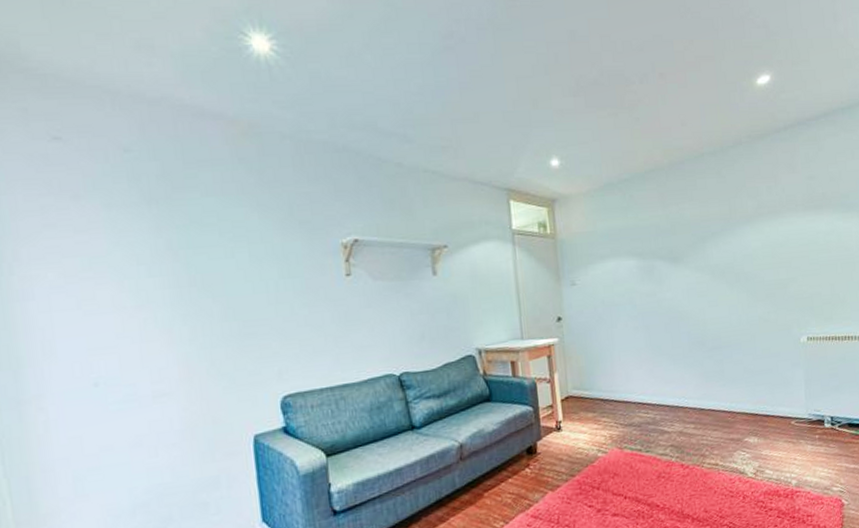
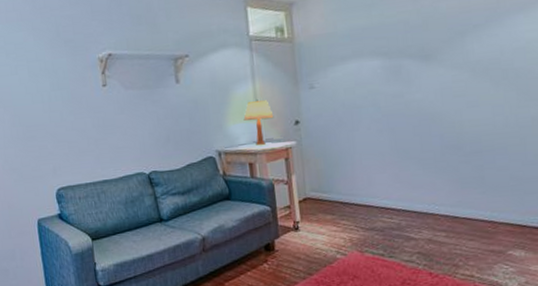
table lamp: none [505,295,537,343] -> present [243,100,274,146]

